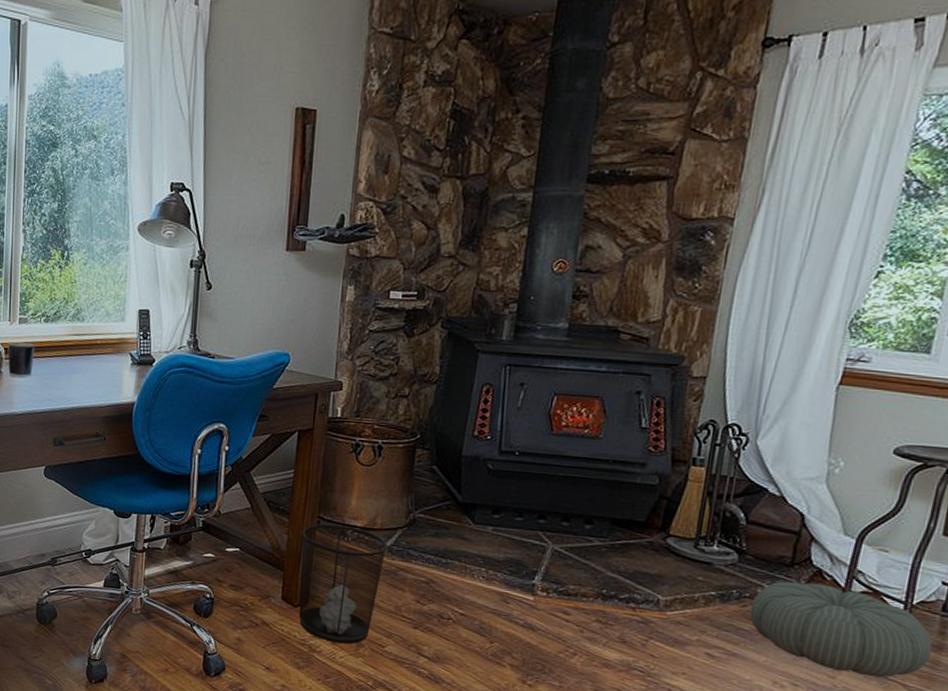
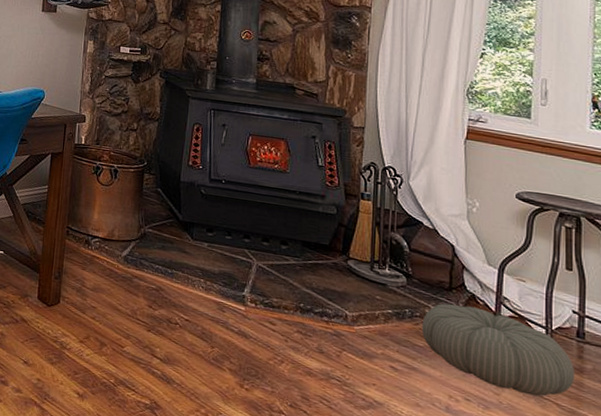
waste bin: present [298,524,388,644] -> none [52,233,124,343]

